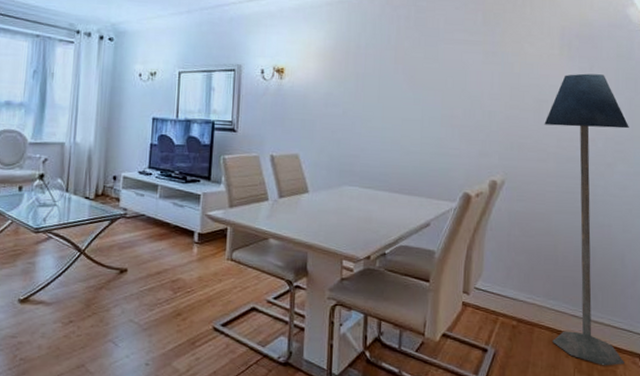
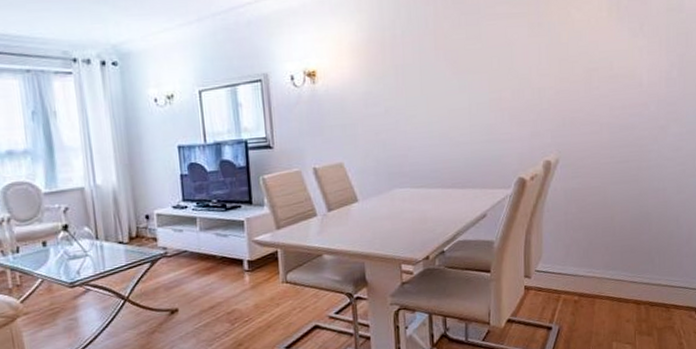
floor lamp: present [544,73,629,366] -> none [595,33,681,324]

